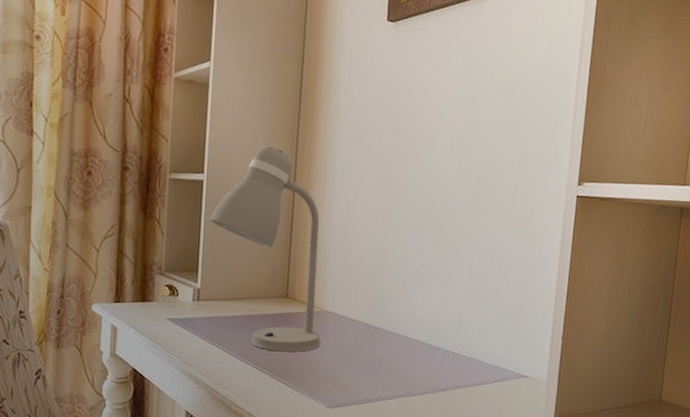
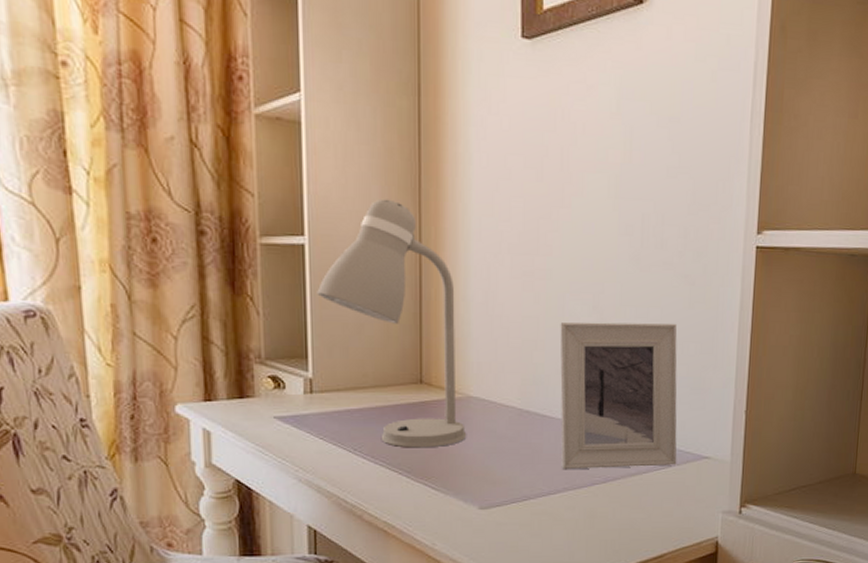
picture frame: none [398,253,505,382] -> present [560,322,677,470]

